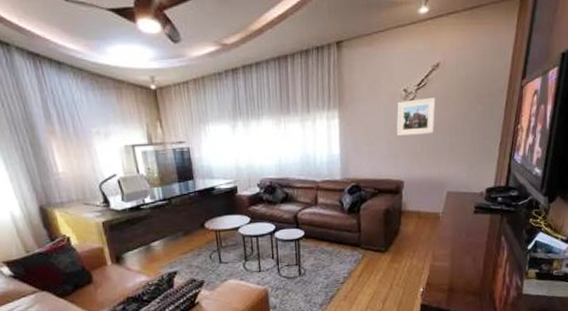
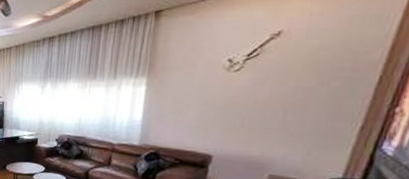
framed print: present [397,97,435,136] -> none [212,69,269,109]

